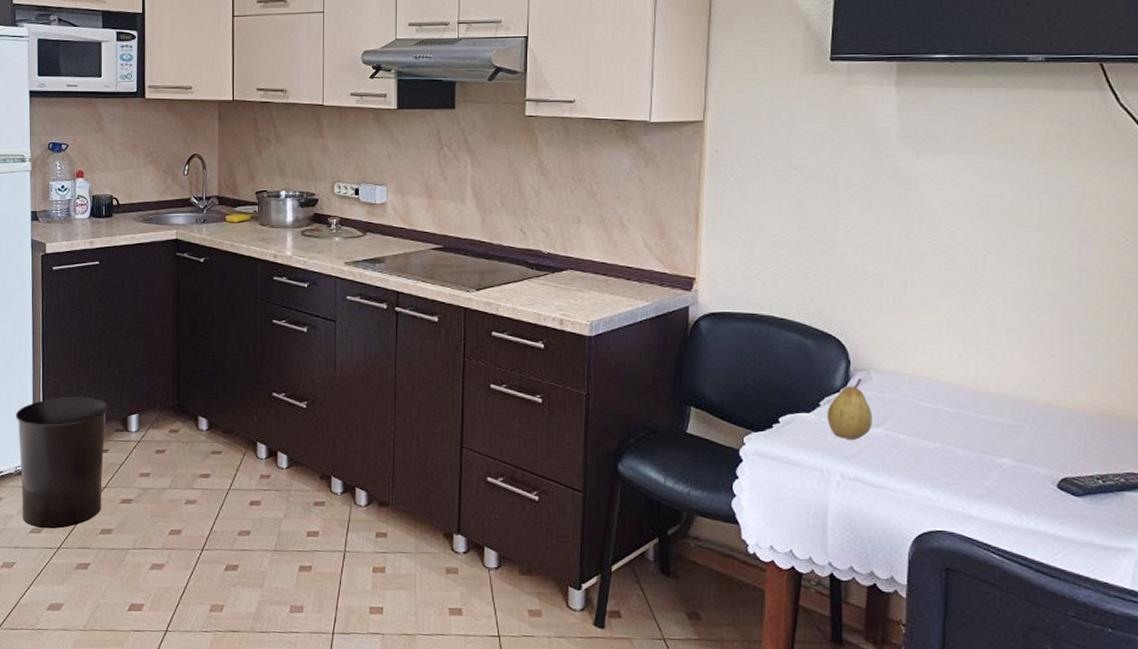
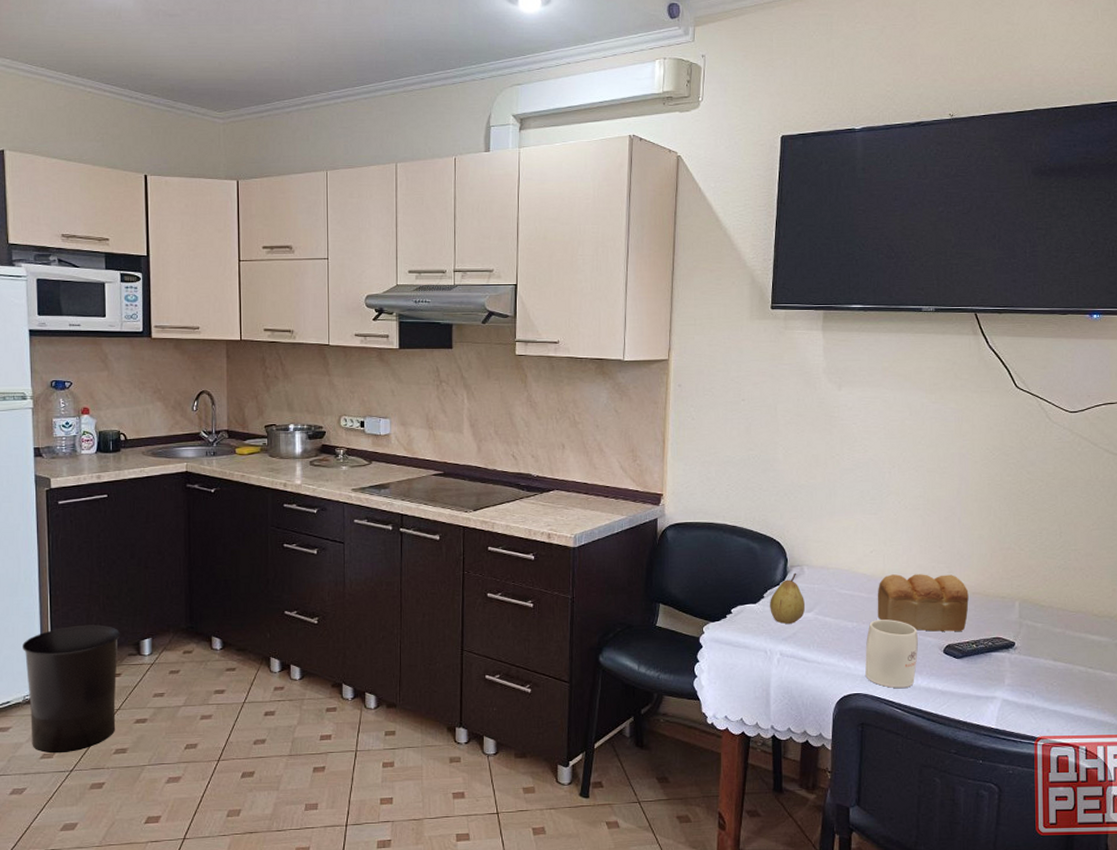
mug: none [951,441,1024,528] -> present [865,619,919,688]
bread: none [967,386,1092,462] -> present [877,574,969,632]

